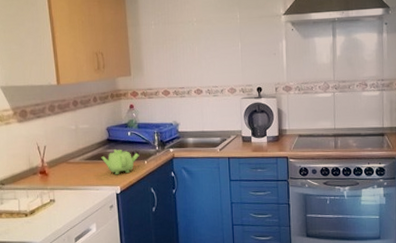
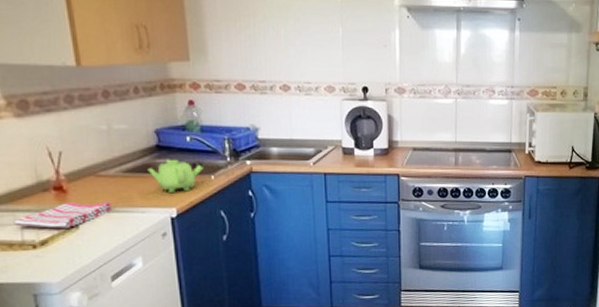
dish towel: none [14,182,76,202] -> present [13,201,111,229]

